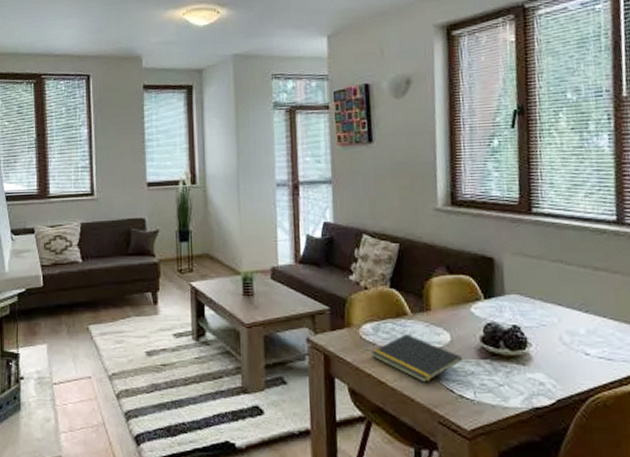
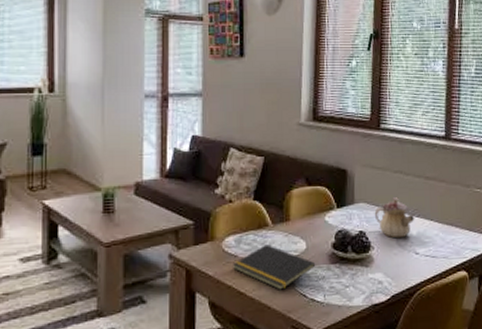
teapot: none [530,289,582,336] -> present [374,197,415,239]

